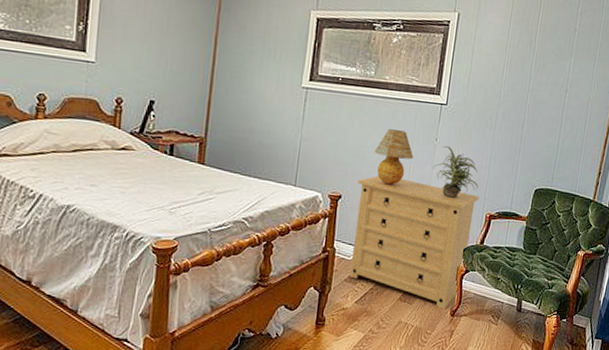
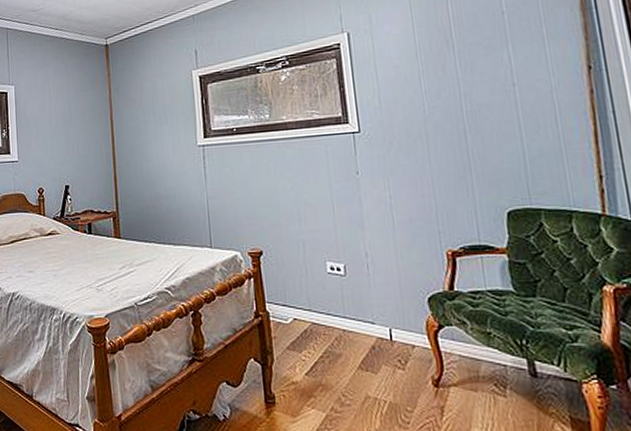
dresser: present [349,176,479,309] -> none [277,223,437,378]
table lamp: present [374,129,414,185] -> none [288,170,335,233]
potted plant: present [432,146,479,198] -> none [361,178,426,237]

